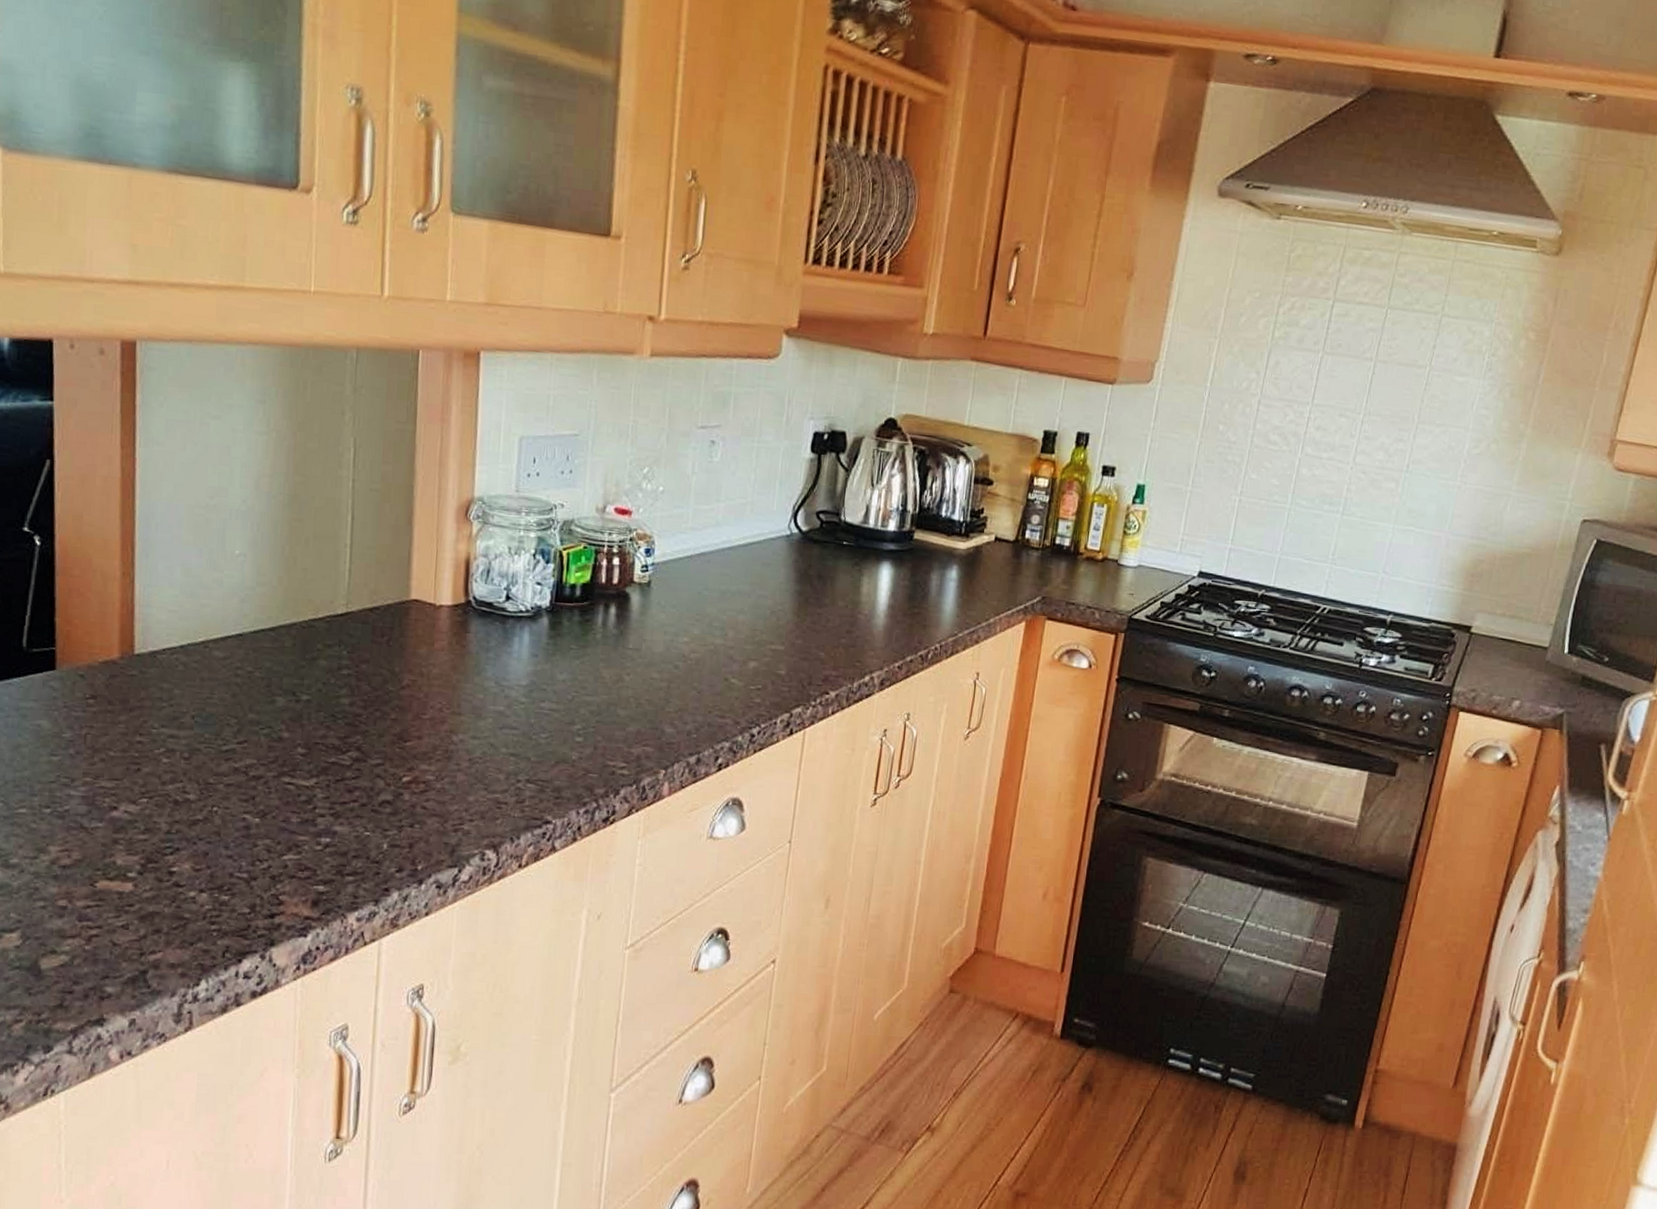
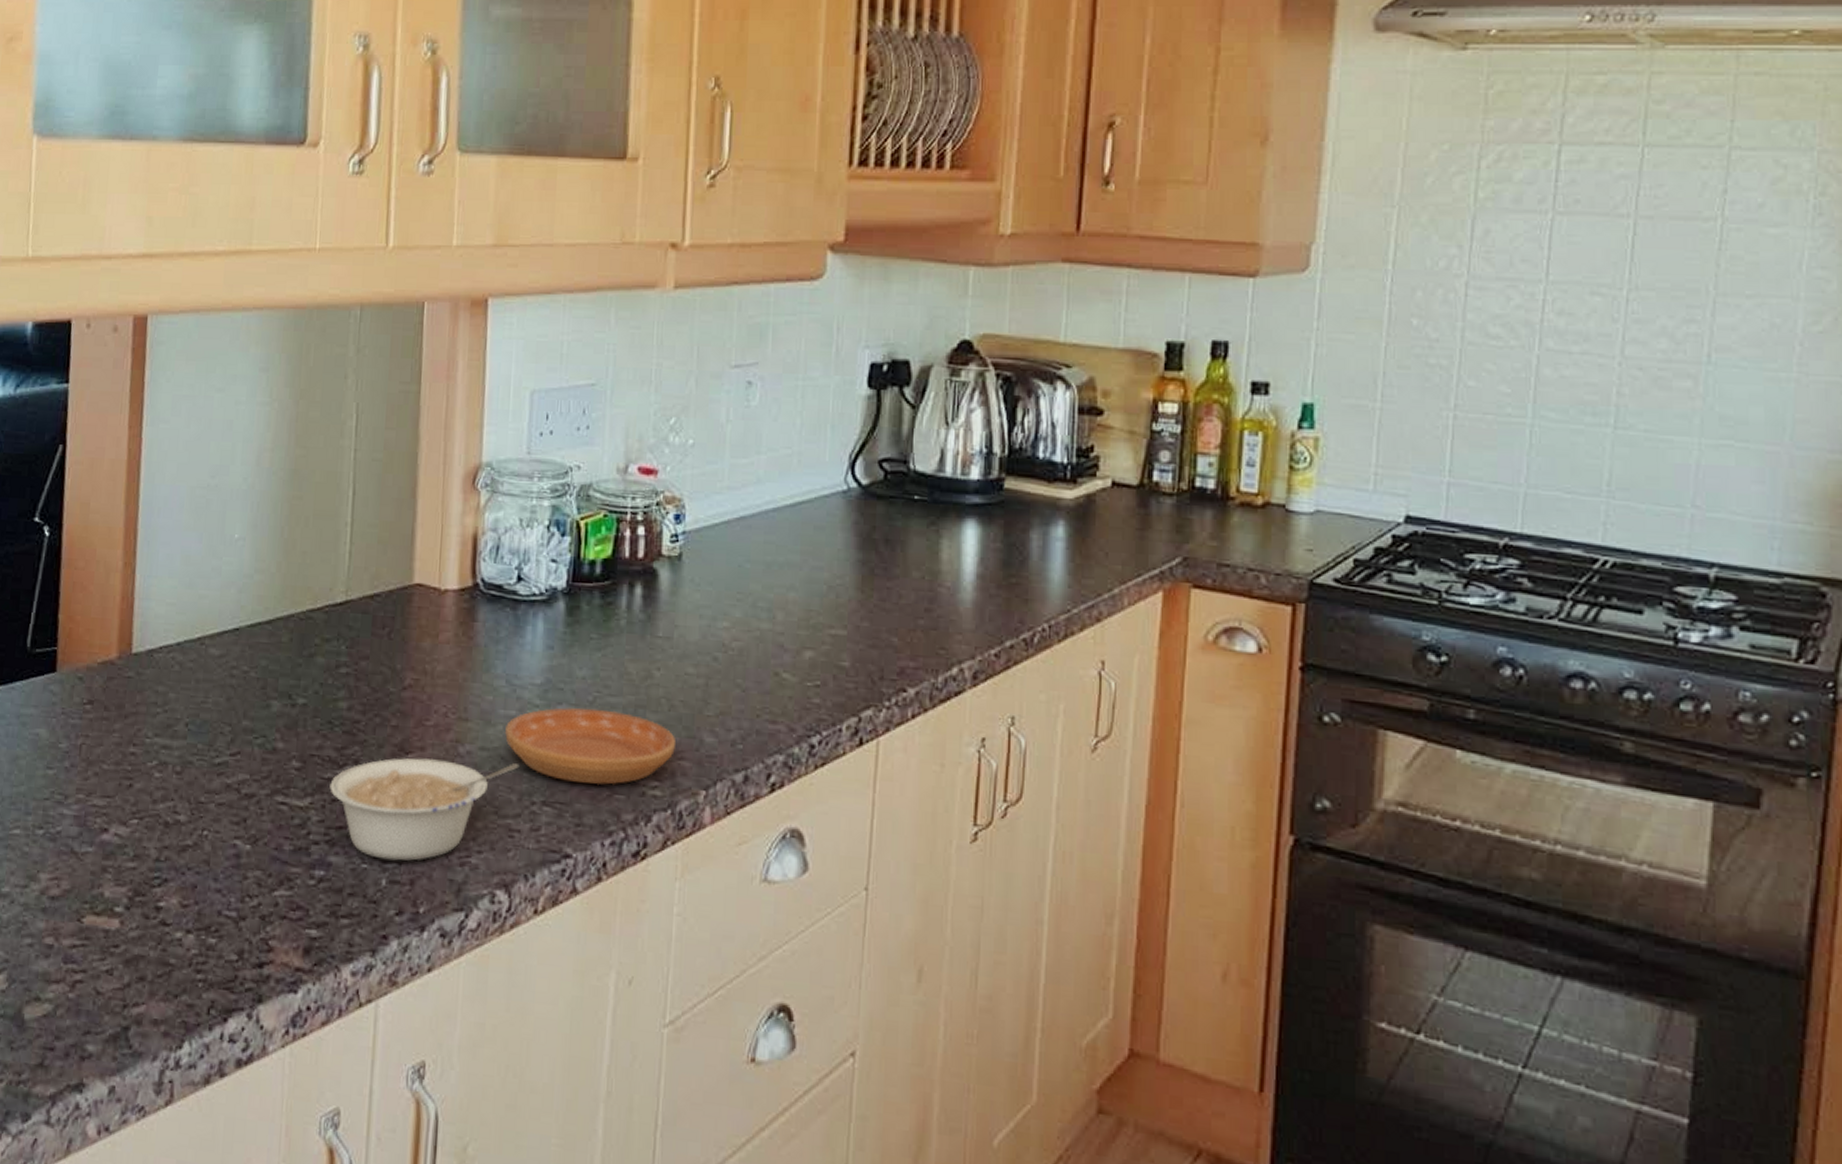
legume: none [334,745,507,829] -> present [330,758,520,861]
saucer: none [494,704,641,766] -> present [505,707,675,785]

